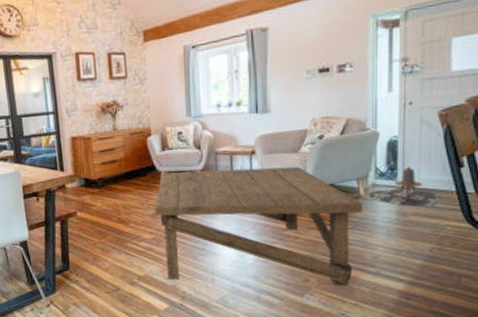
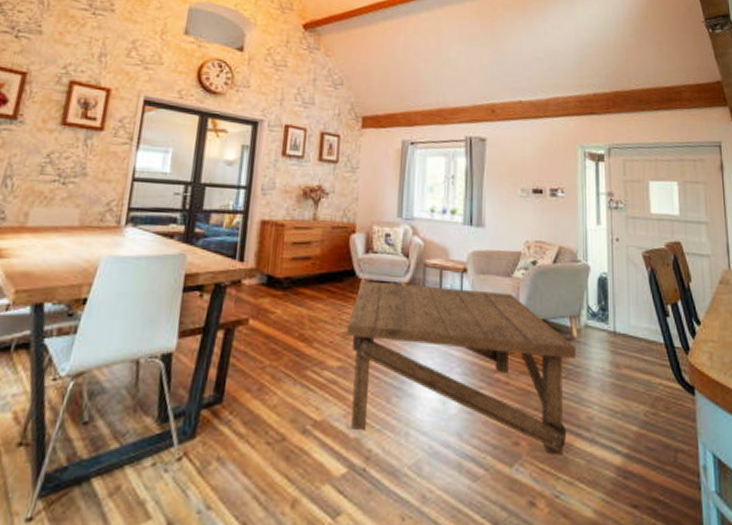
side table: present [368,166,441,207] -> none [581,308,651,360]

